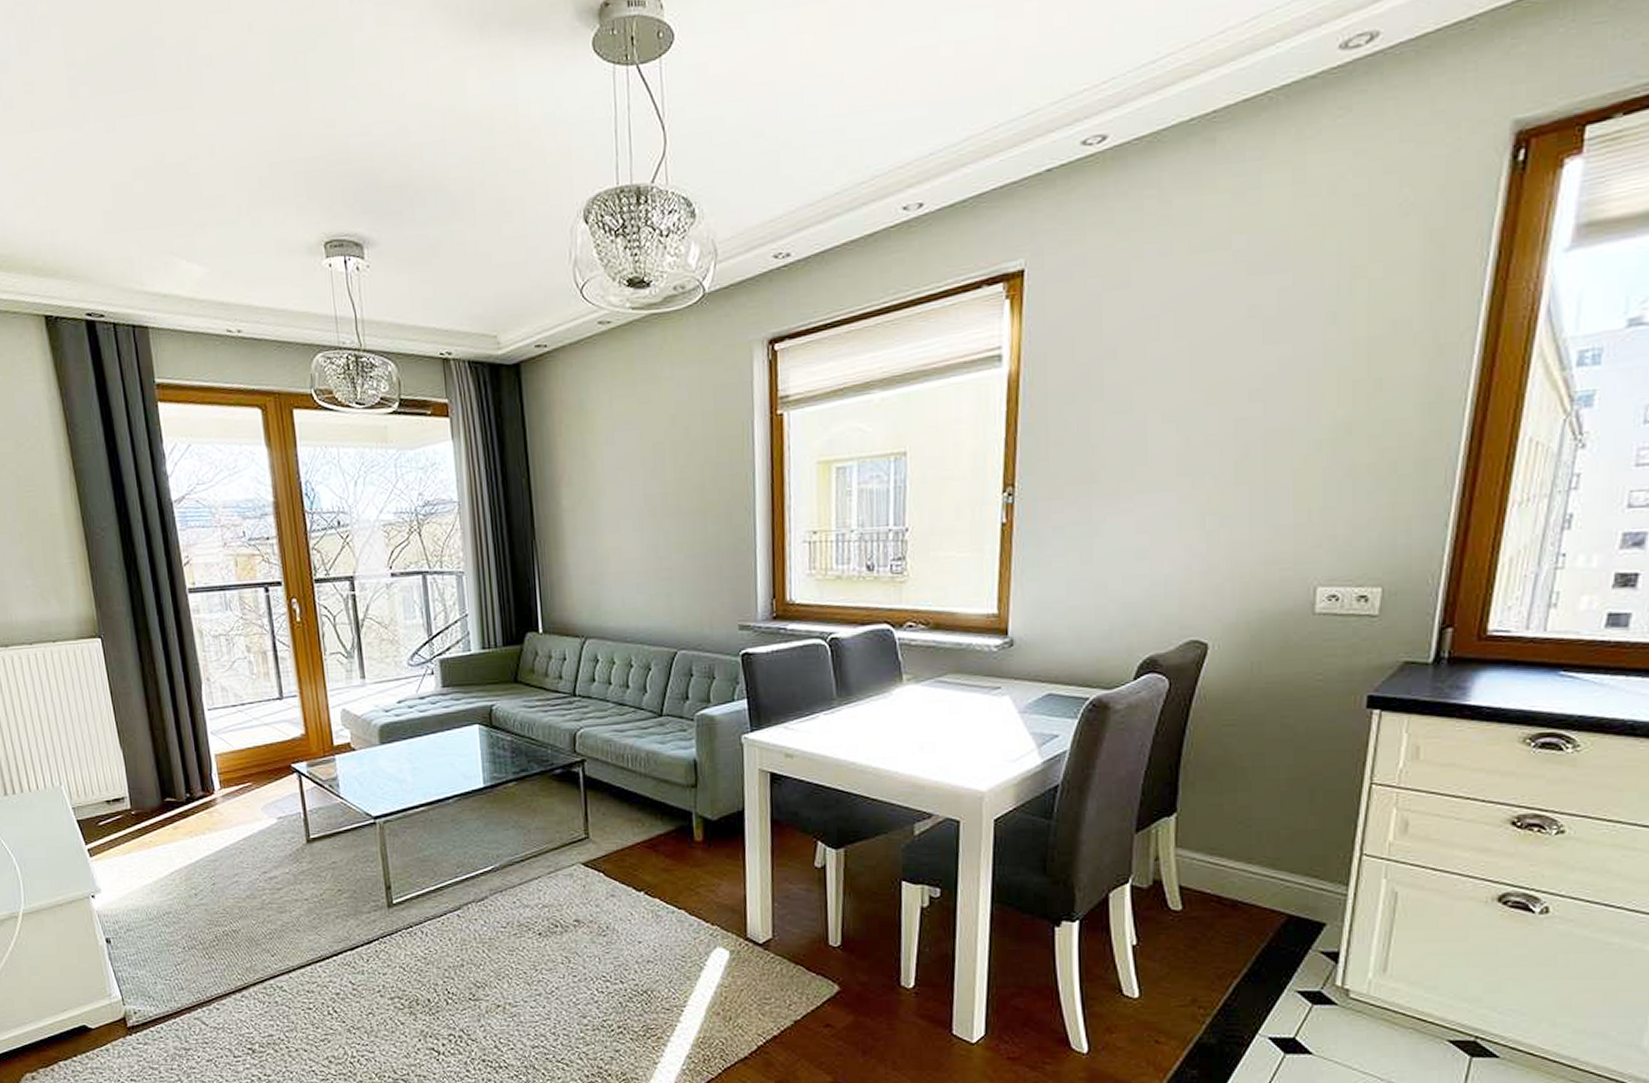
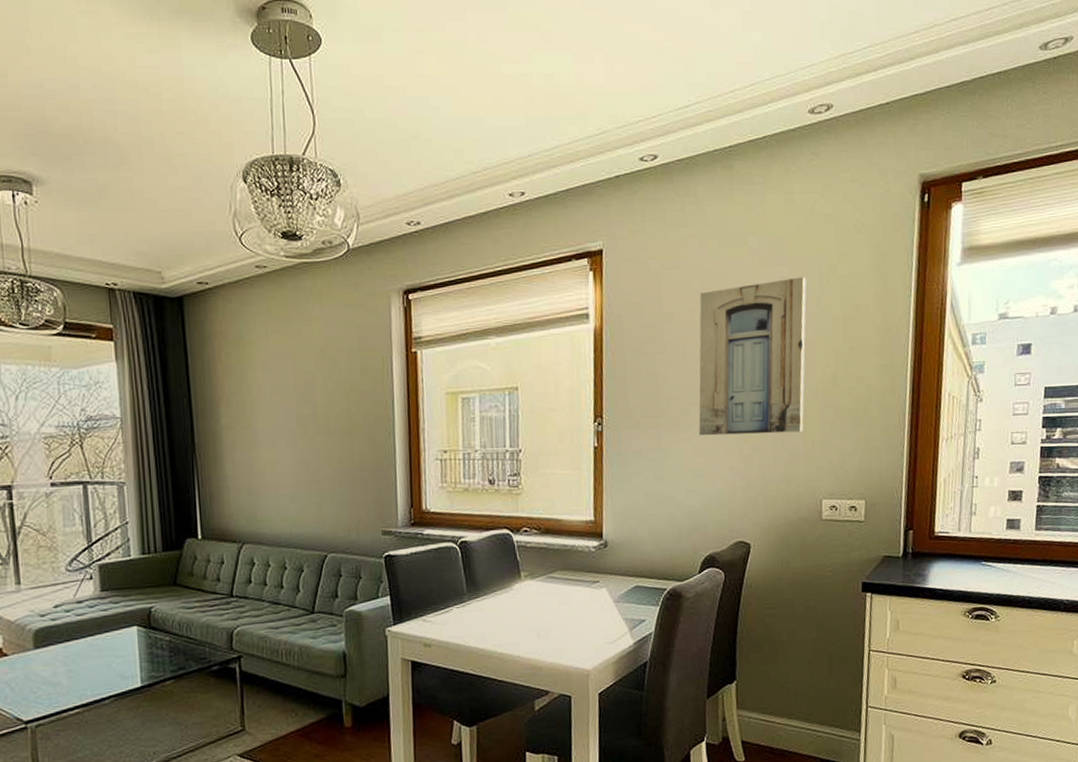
wall art: none [1145,286,1316,507] -> present [698,277,807,436]

